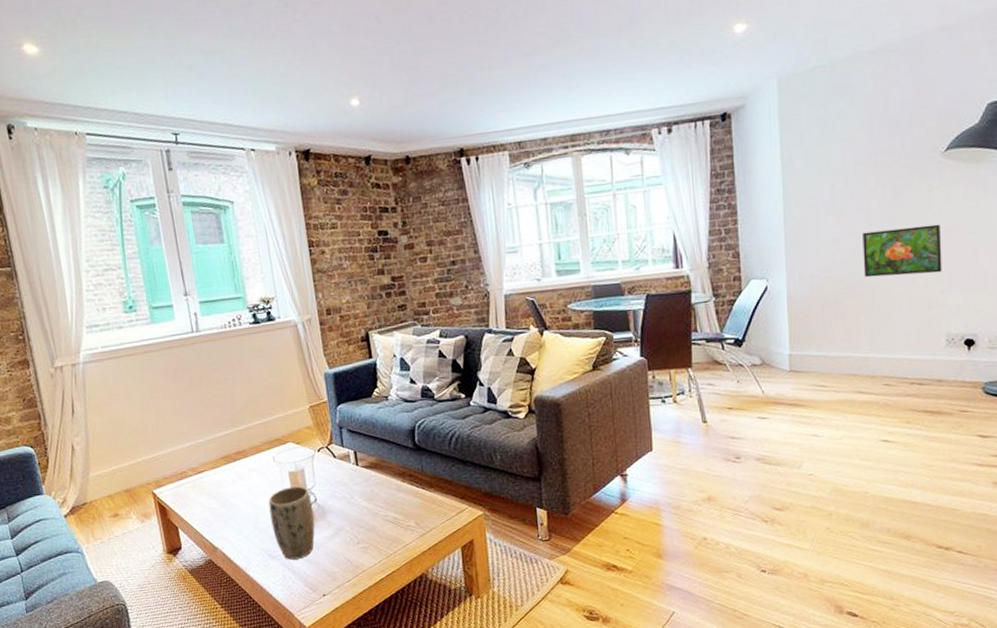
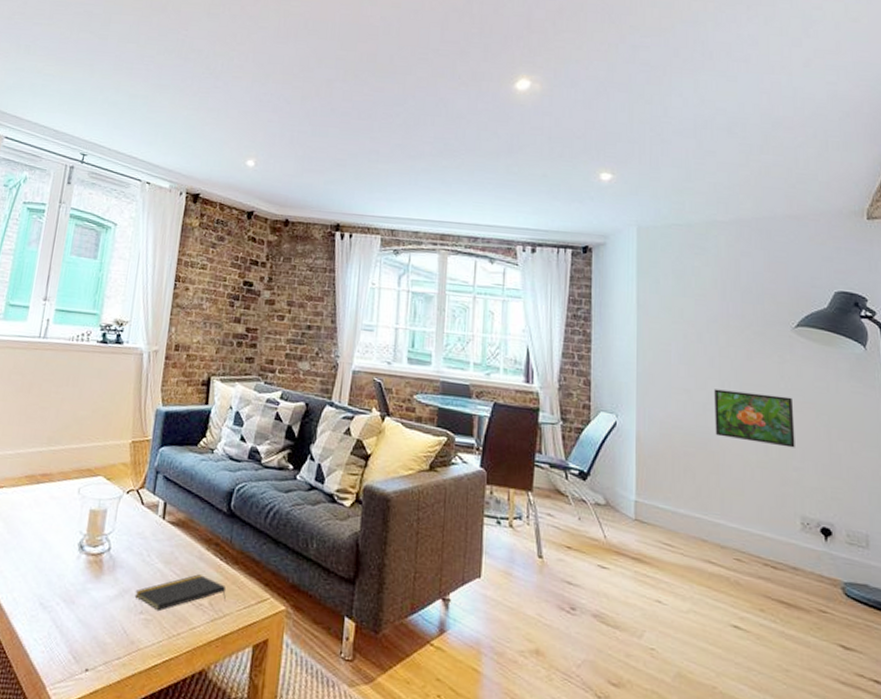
plant pot: present [268,486,315,560] -> none [53,526,106,617]
notepad: none [348,503,429,539] -> present [135,574,226,612]

